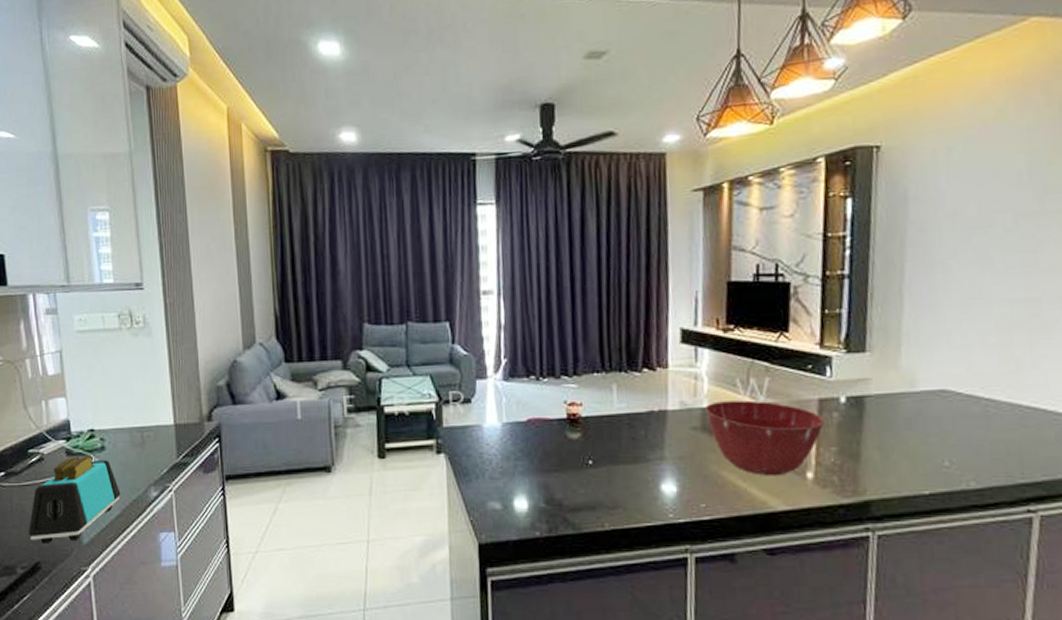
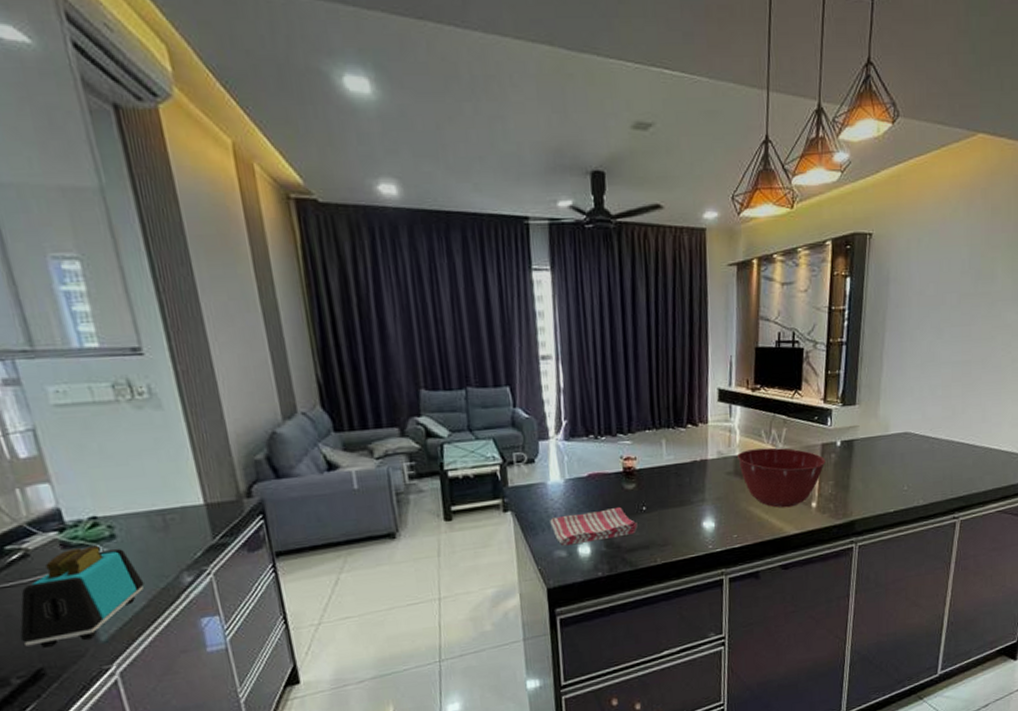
dish towel: none [485,457,583,497] -> present [550,506,638,546]

